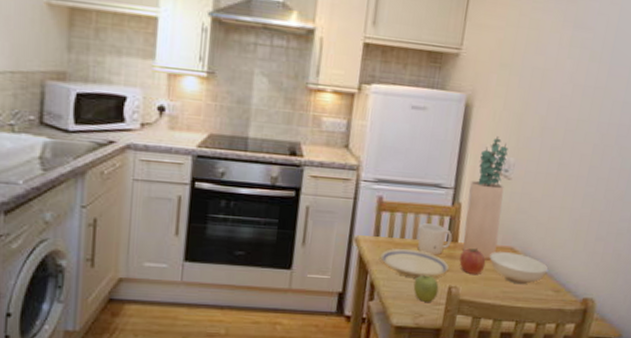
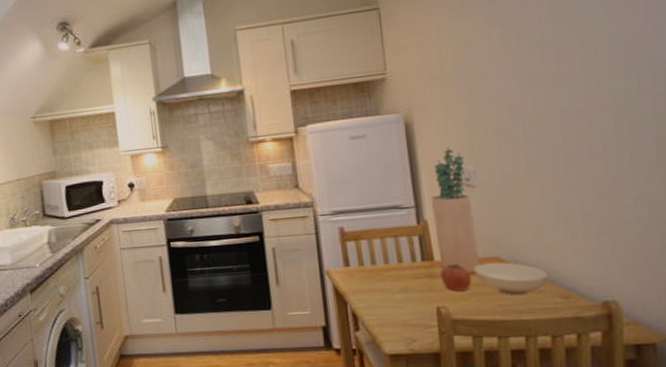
plate: present [380,248,449,278] -> none [355,274,432,302]
fruit: present [413,274,439,302] -> none [397,297,427,326]
mug: present [417,223,453,256] -> none [388,245,427,278]

